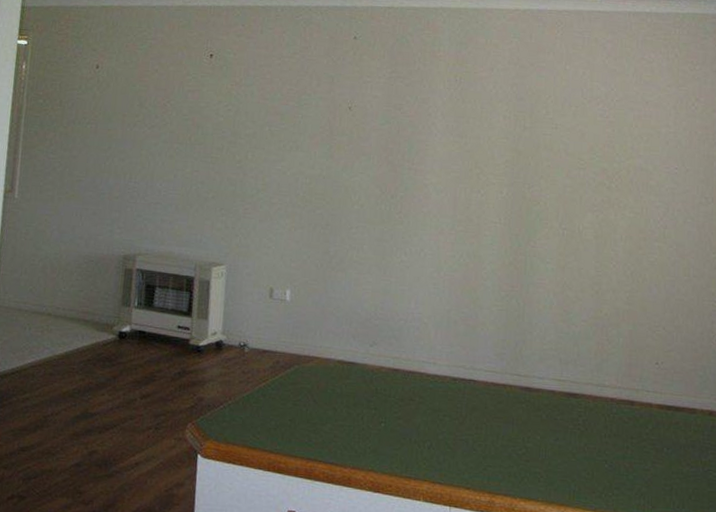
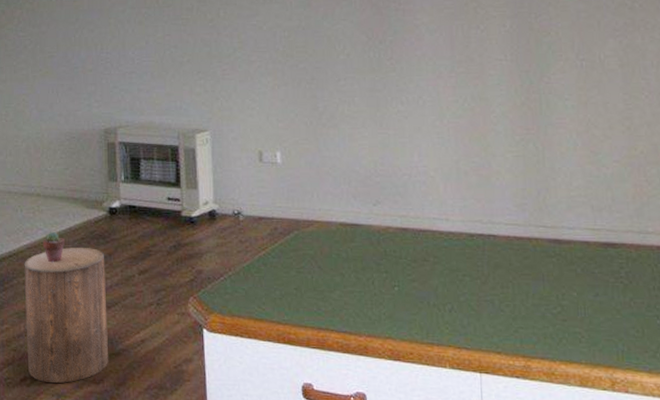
stool: none [17,368,109,503] -> present [24,248,109,384]
potted succulent: none [47,351,71,383] -> present [42,232,65,263]

